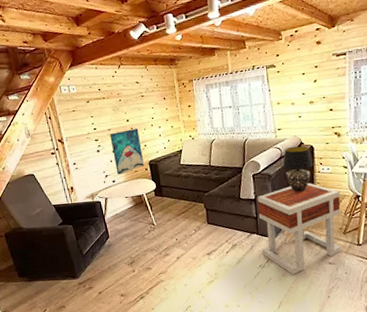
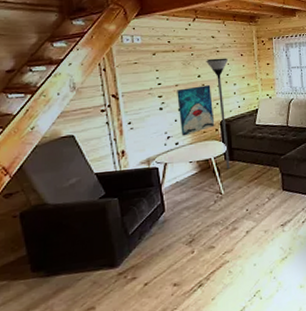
floor lamp: none [132,102,160,204] -> present [206,58,230,169]

